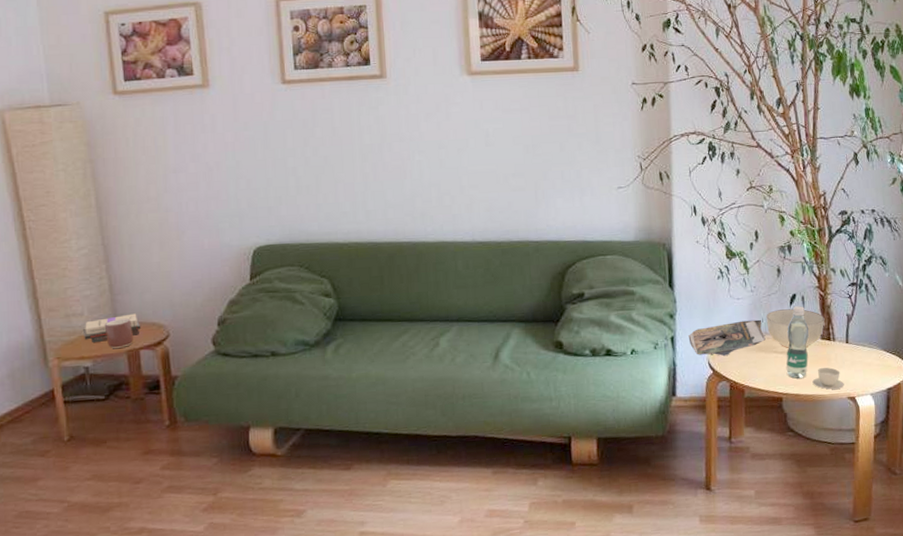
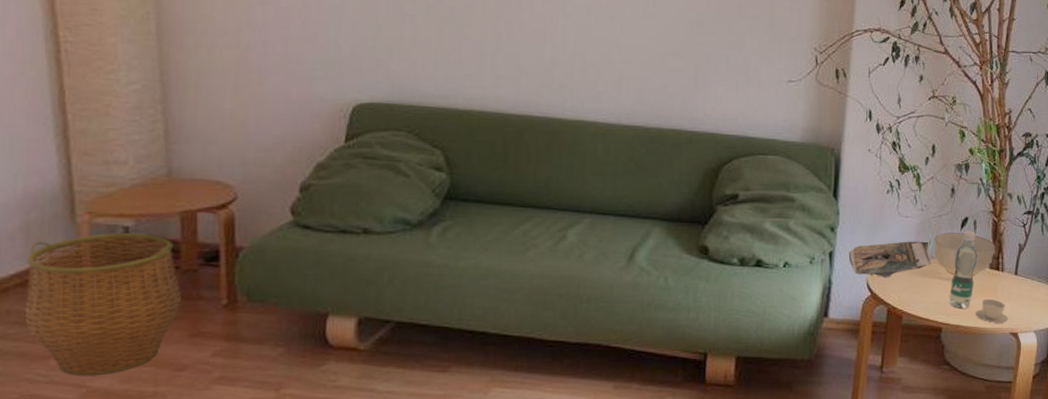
basket: none [14,371,134,493] -> present [24,233,182,375]
books: present [82,313,142,342] -> none [125,168,202,198]
mug: present [104,319,133,349] -> none [153,173,191,209]

